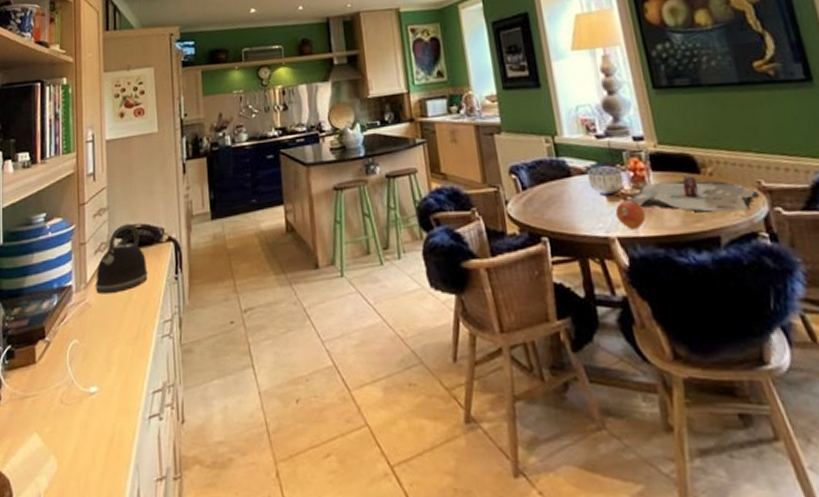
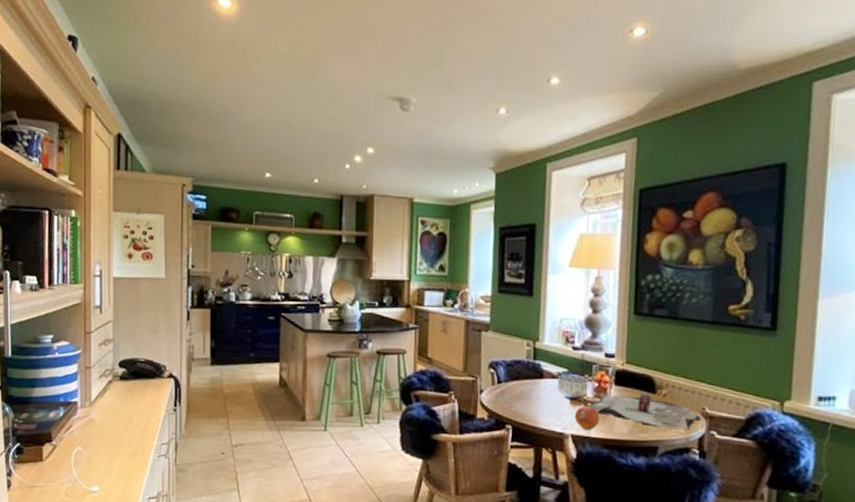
kettle: present [95,224,148,294] -> none [99,356,149,414]

